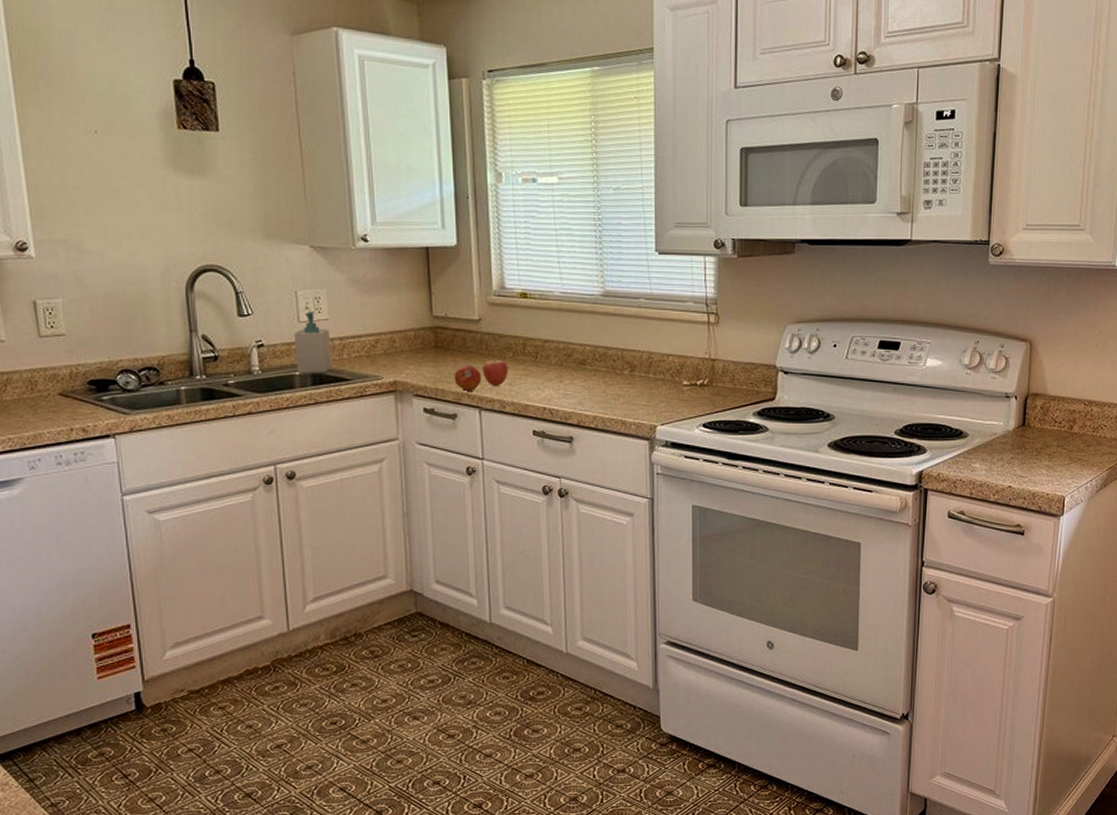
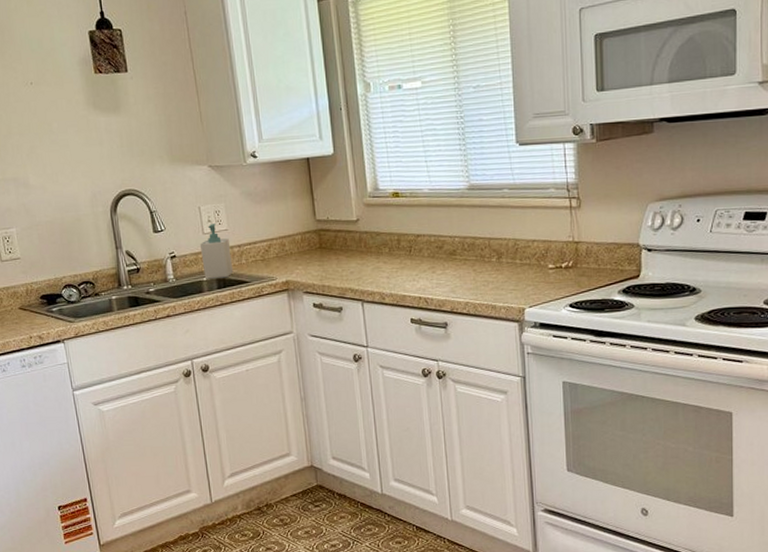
fruit: present [454,365,482,391] -> none [338,262,362,286]
fruit: present [482,355,509,387] -> none [362,251,386,281]

